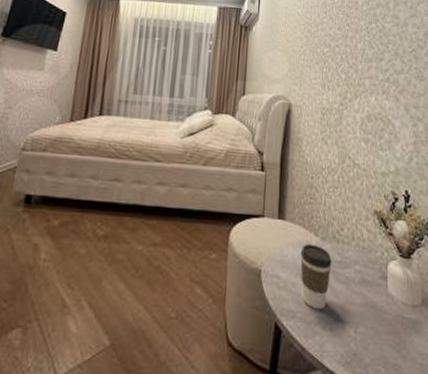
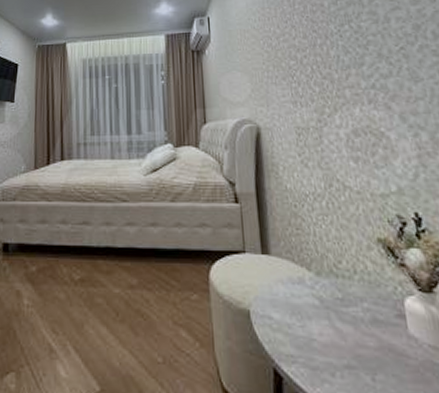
coffee cup: present [300,243,332,310] -> none [293,279,333,354]

